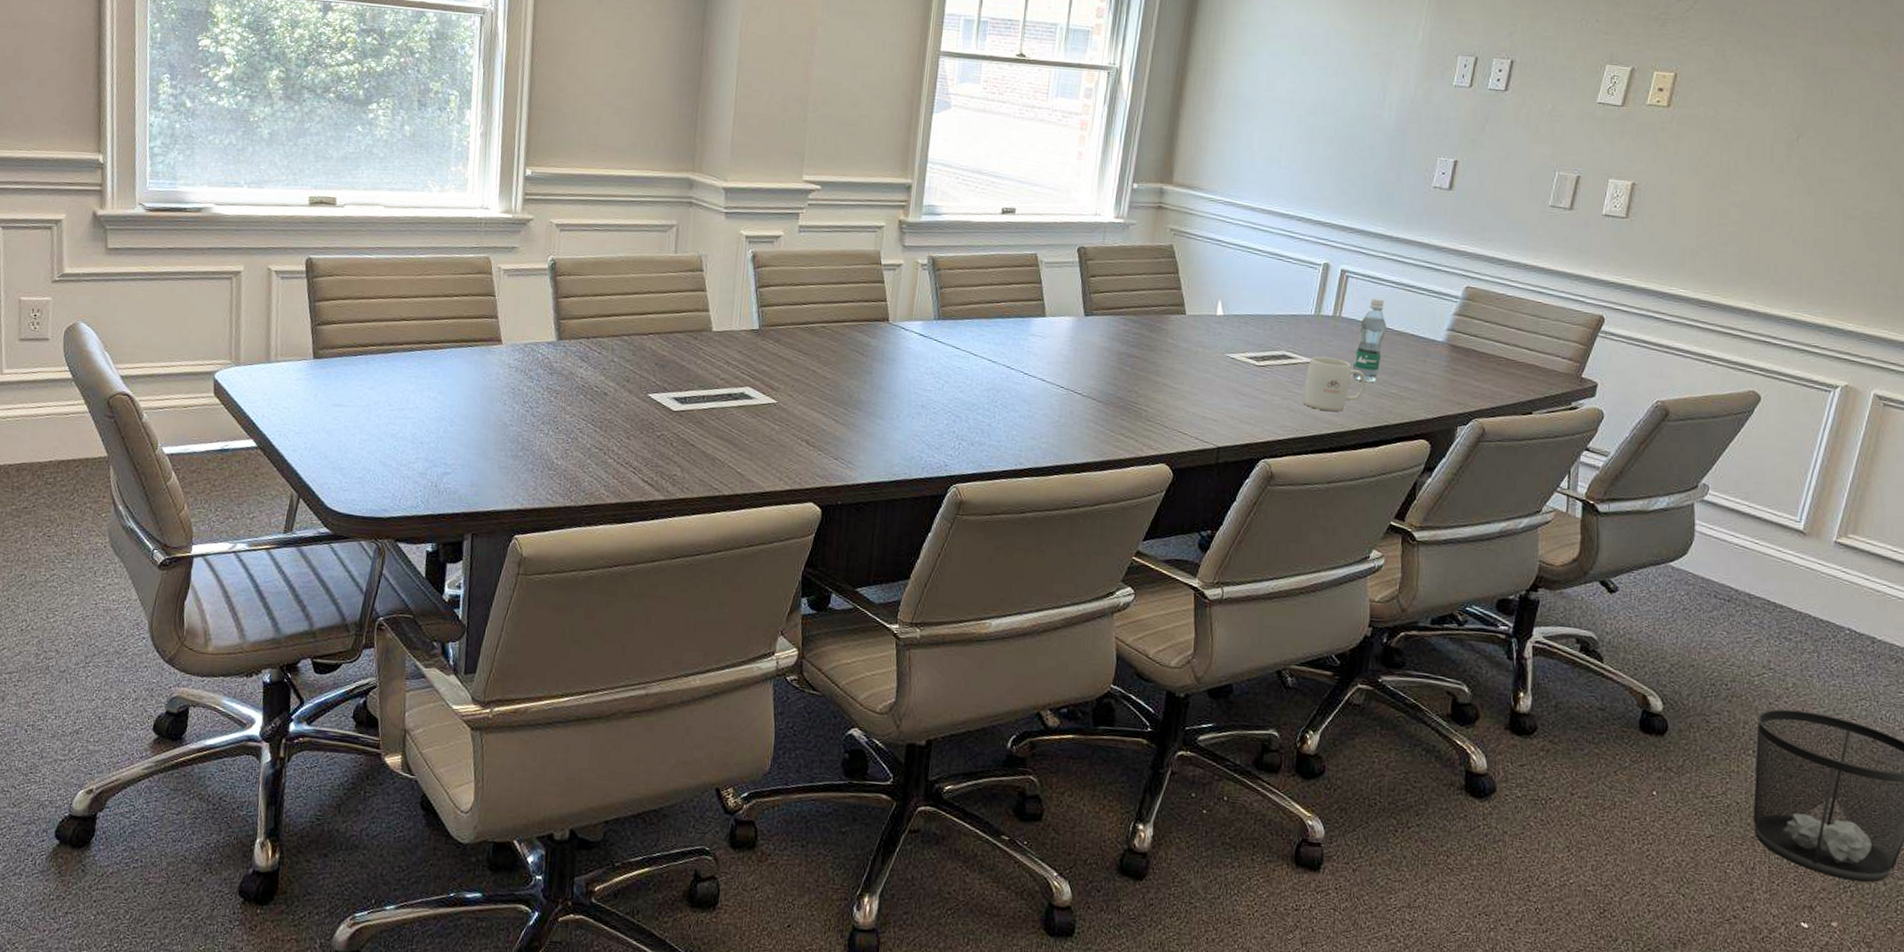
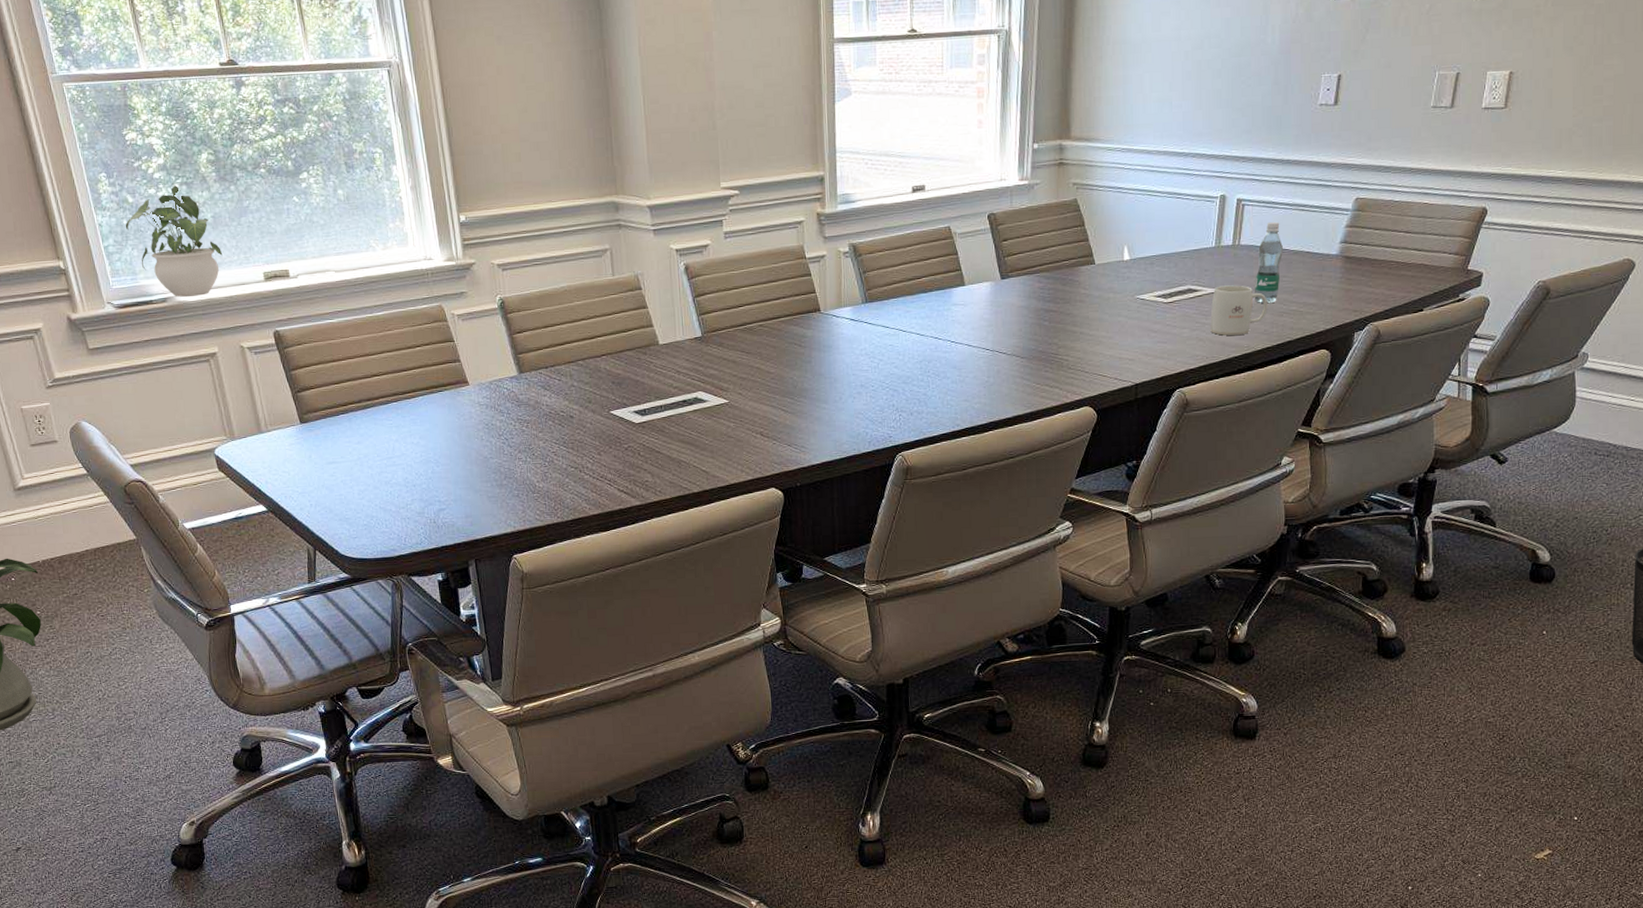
potted plant: none [176,96,271,211] -> present [125,184,223,297]

